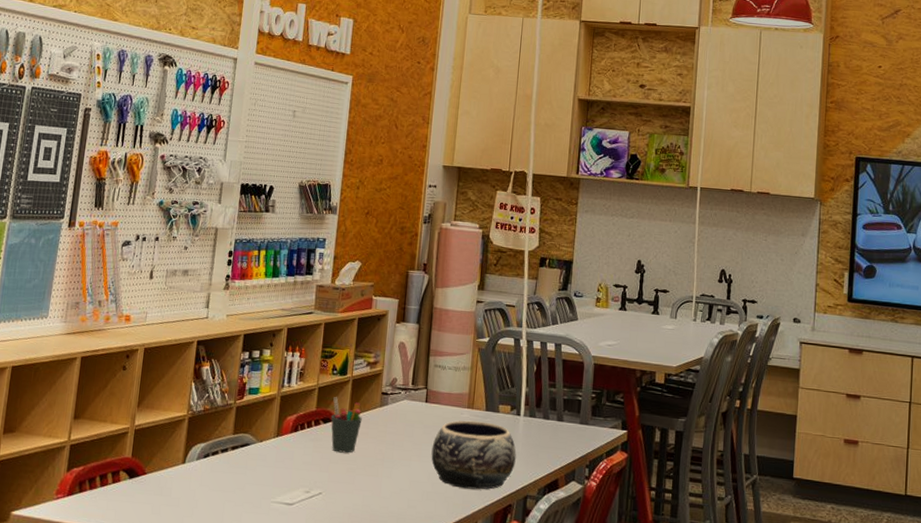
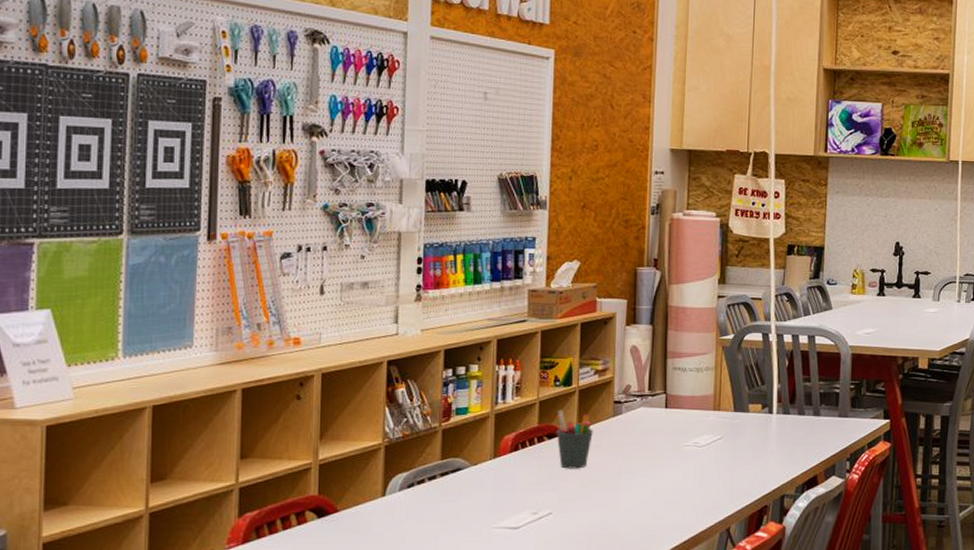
decorative bowl: present [431,420,517,490] -> none [675,423,770,494]

